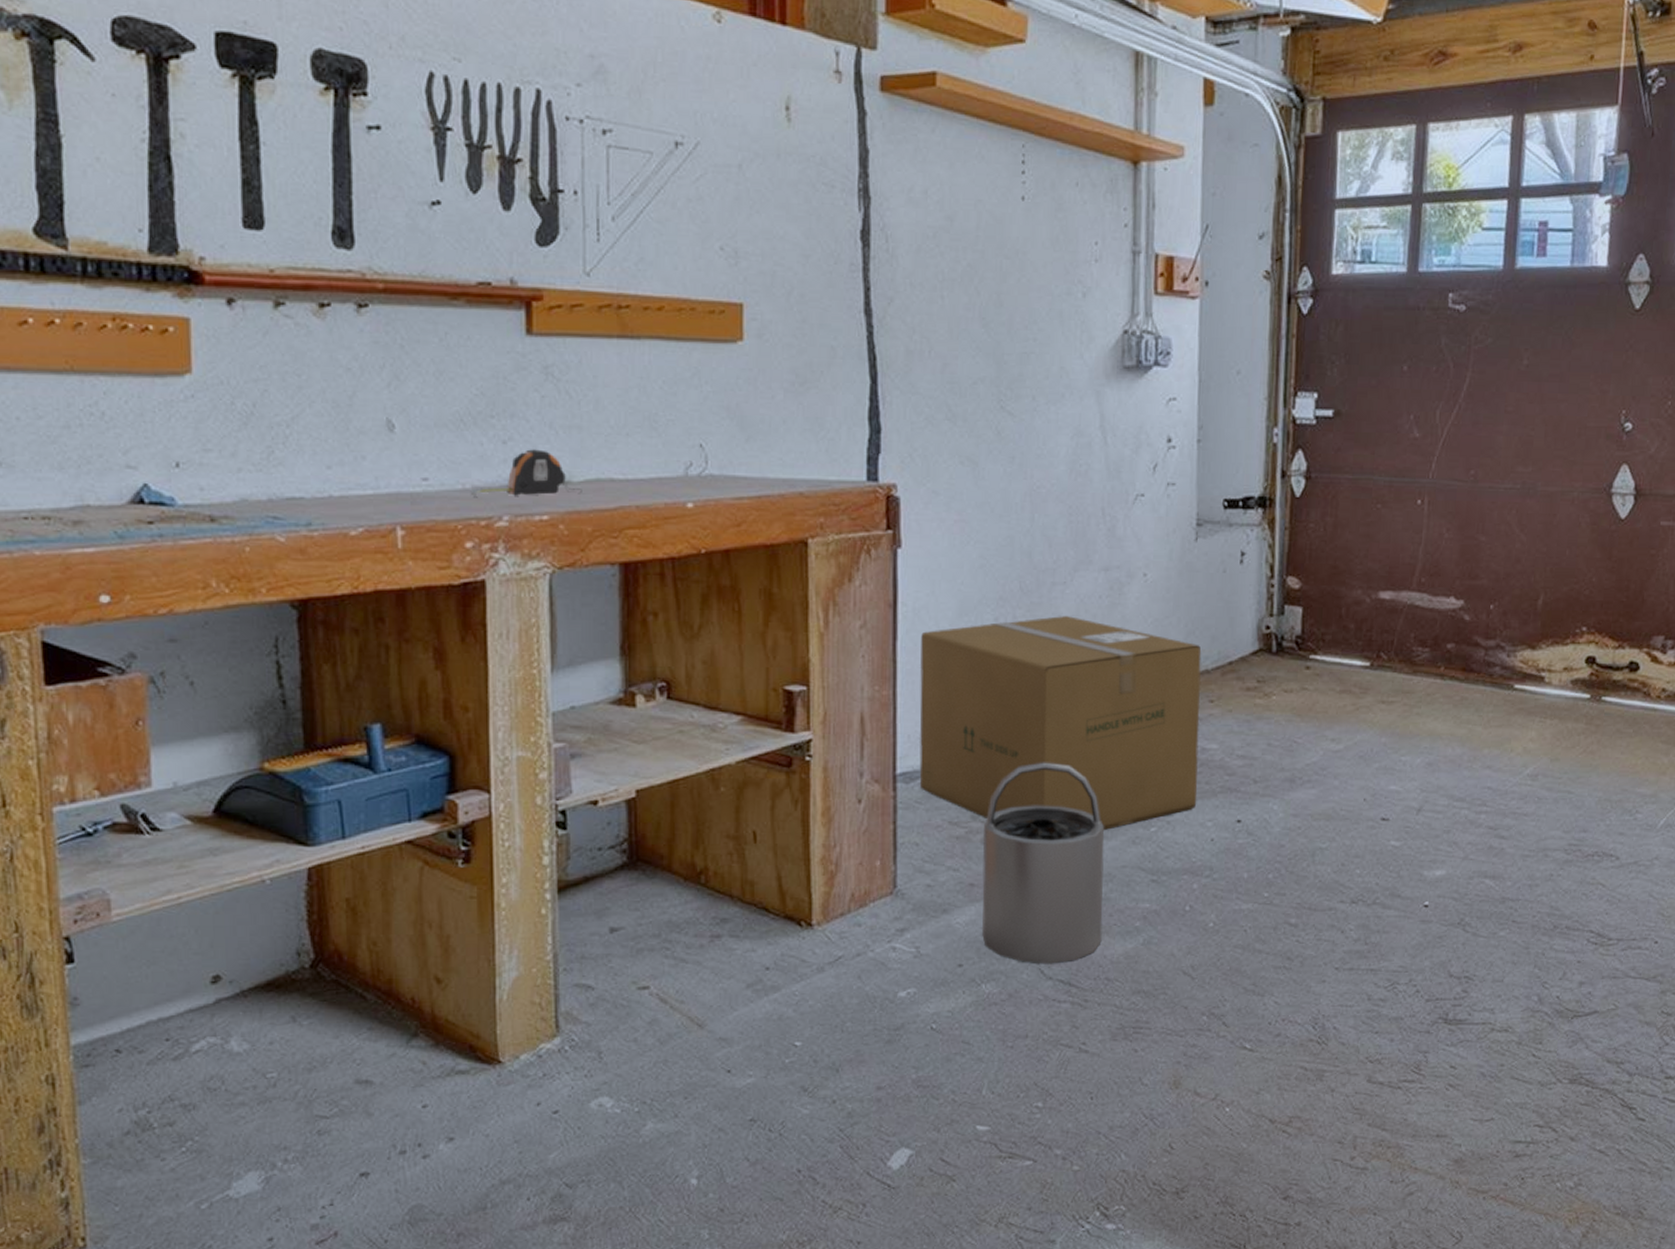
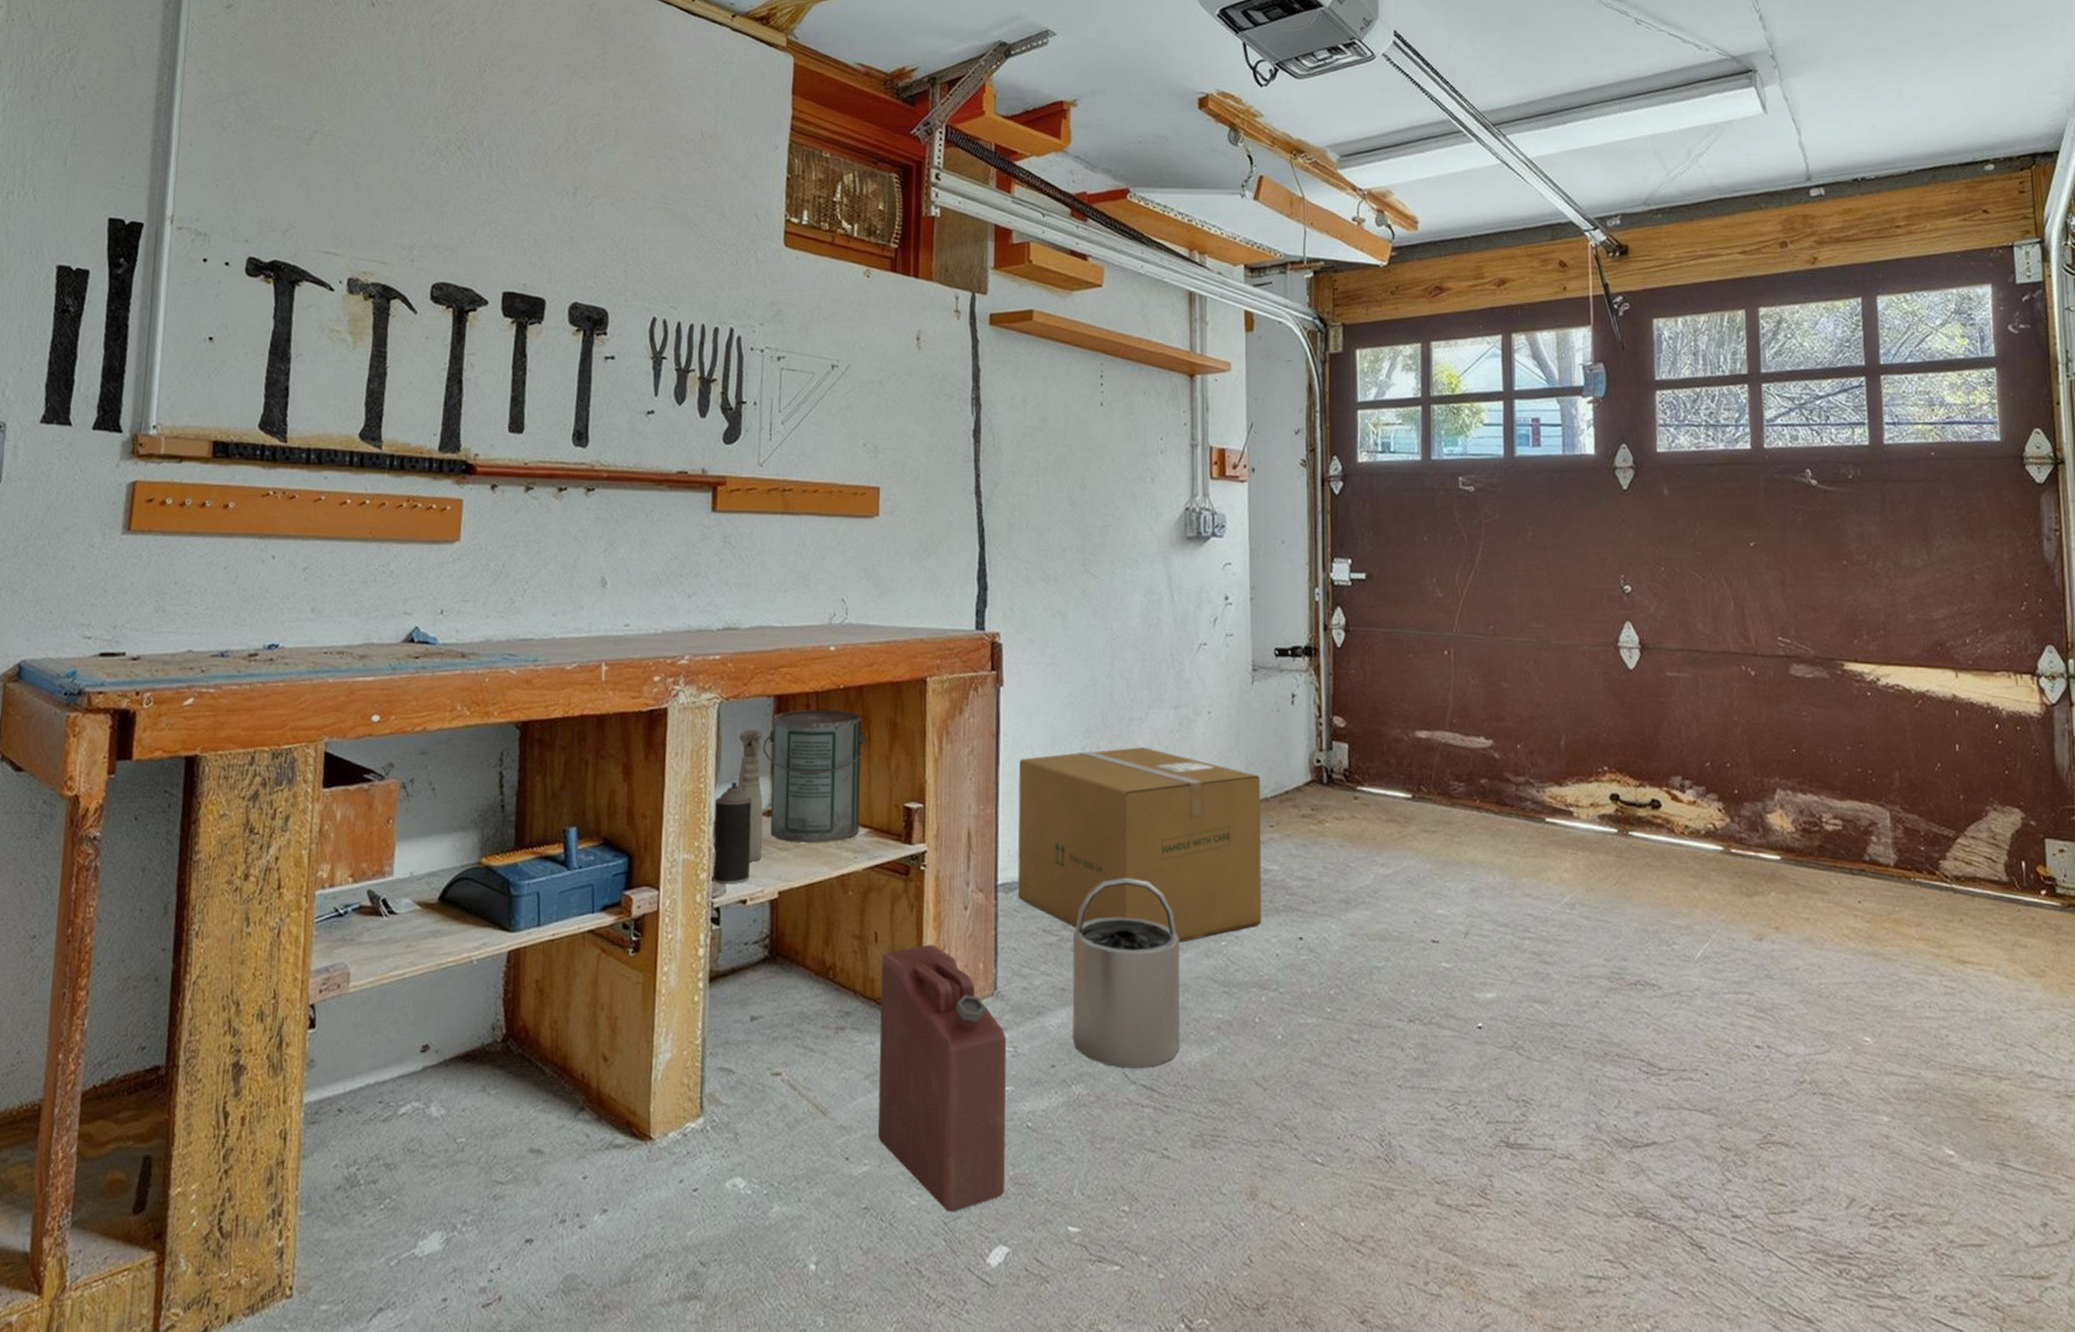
tape measure: present [470,449,582,497] -> none [660,602,748,640]
spray can: none [552,666,601,784] -> present [712,781,753,885]
spray bottle: none [578,603,614,757] -> present [737,729,763,862]
paint can: none [608,579,738,734] -> present [762,709,868,843]
jerry can: none [761,842,908,1119] -> present [877,944,1007,1212]

